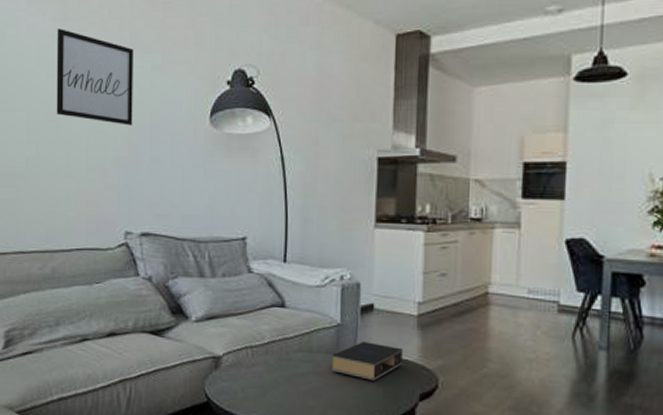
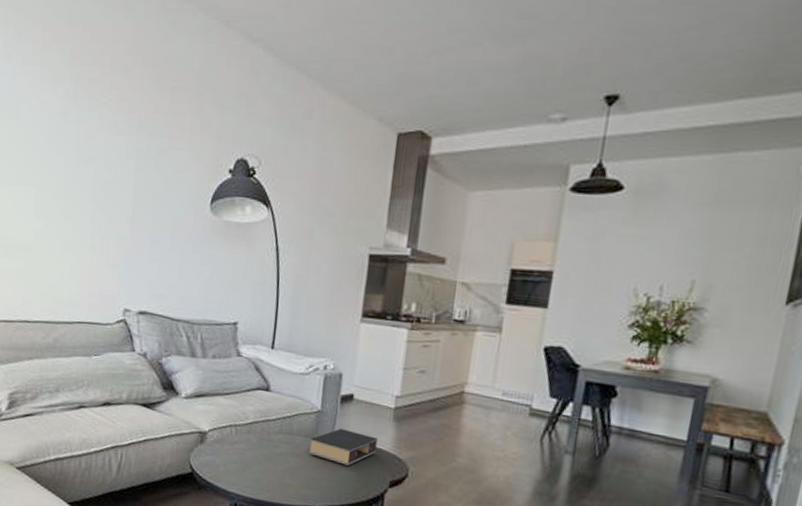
wall art: present [56,29,134,126] -> none [64,107,141,207]

